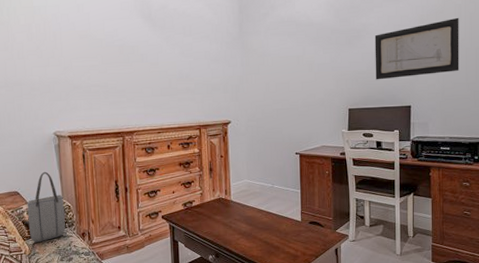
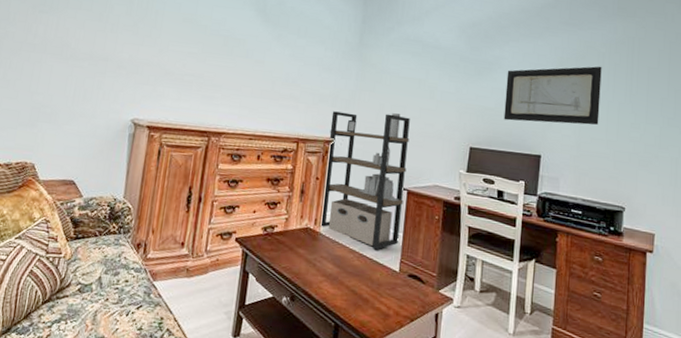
tote bag: present [27,171,66,243] -> none [75,162,125,247]
shelving unit: none [225,90,297,207] -> present [320,111,410,250]

